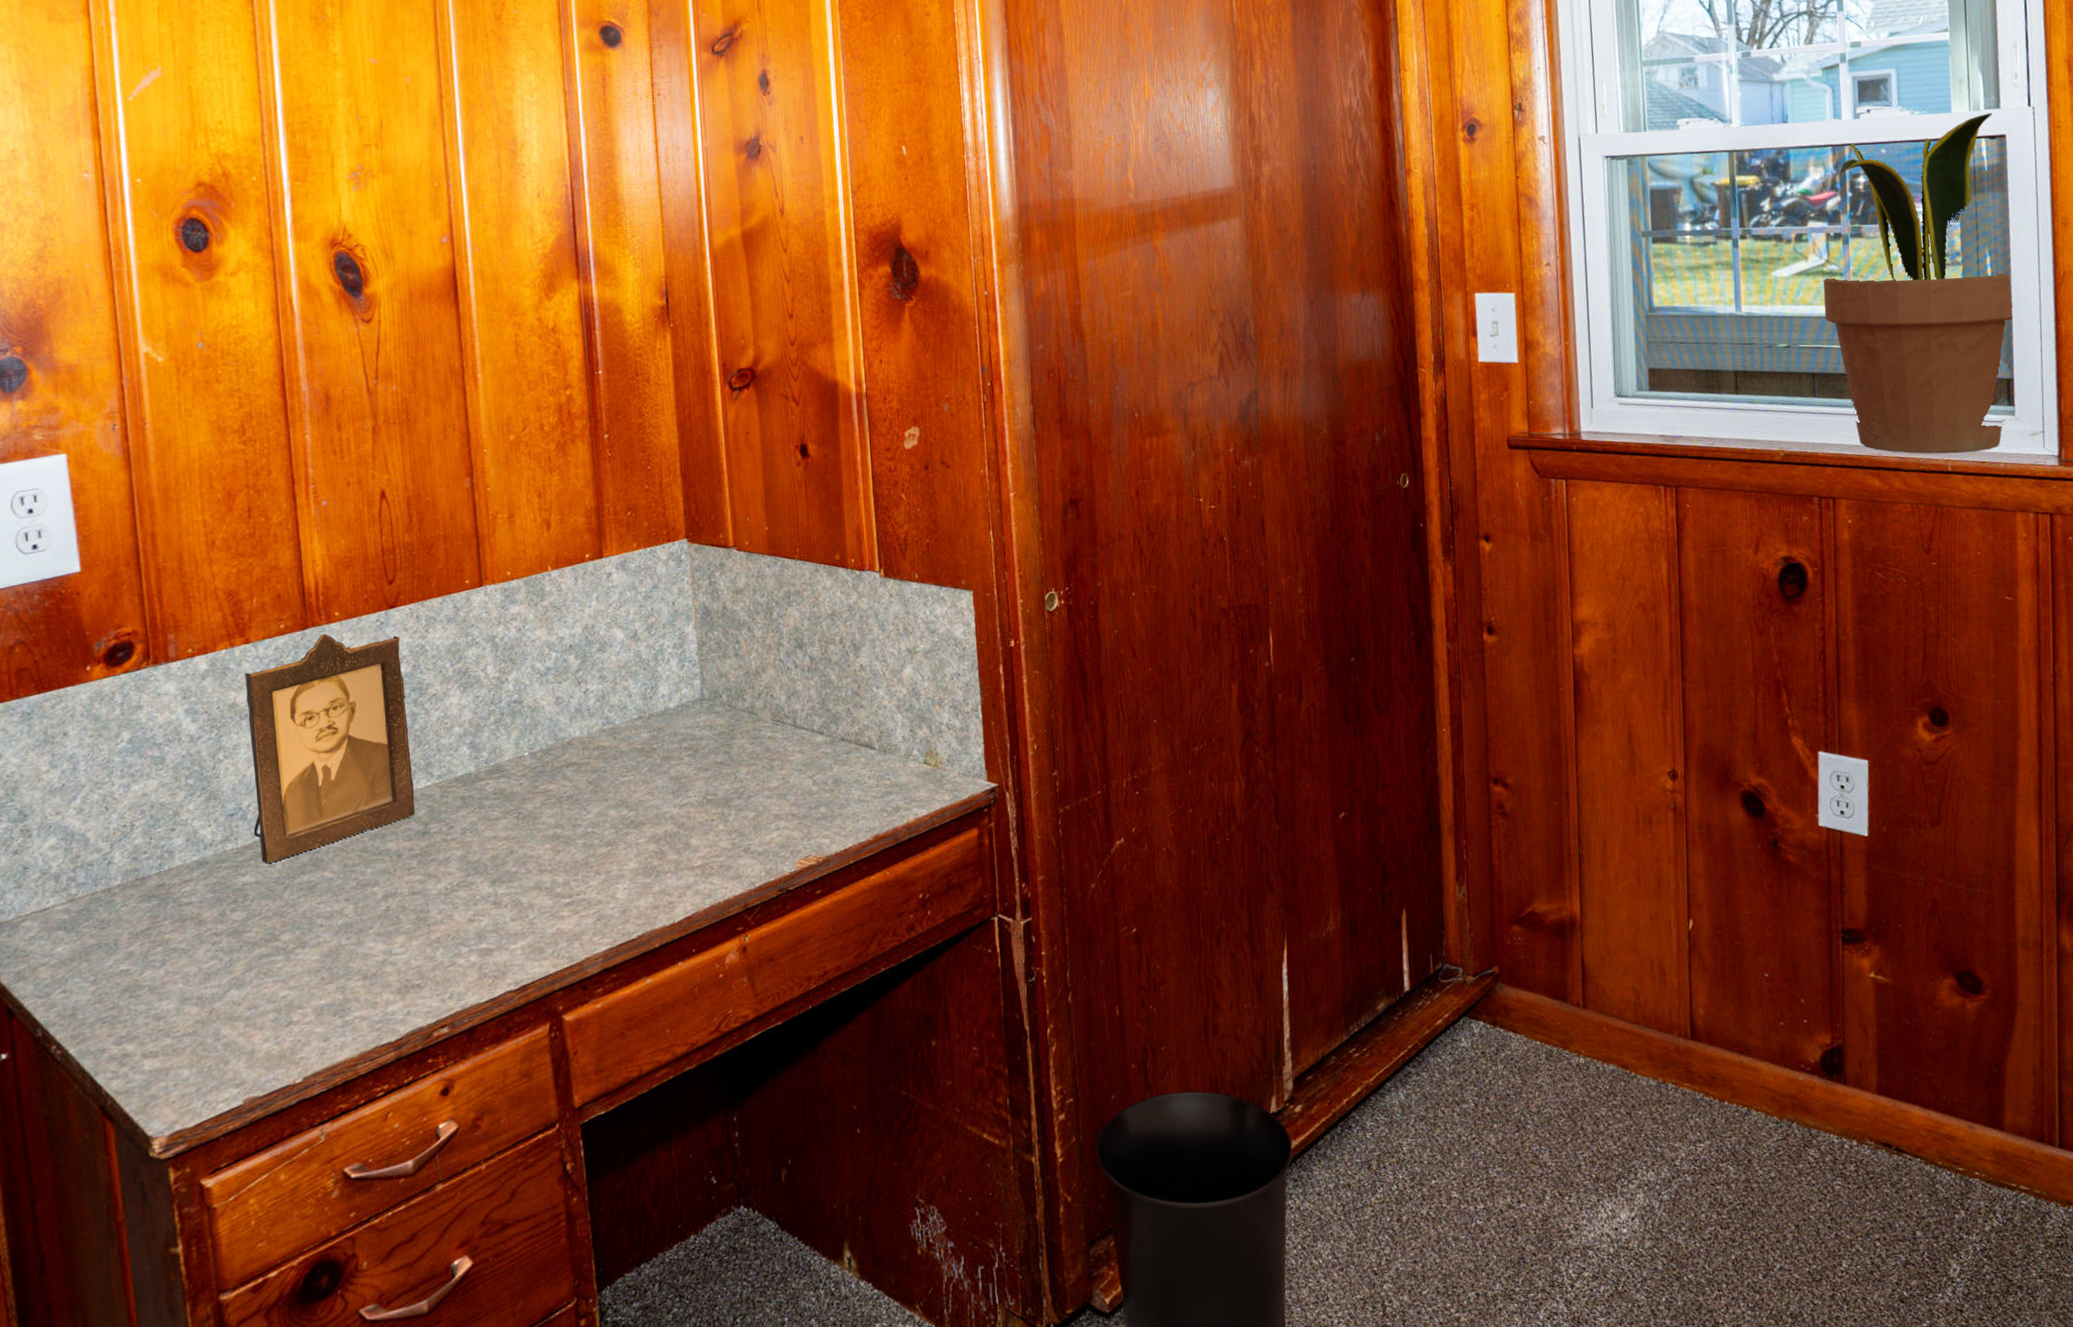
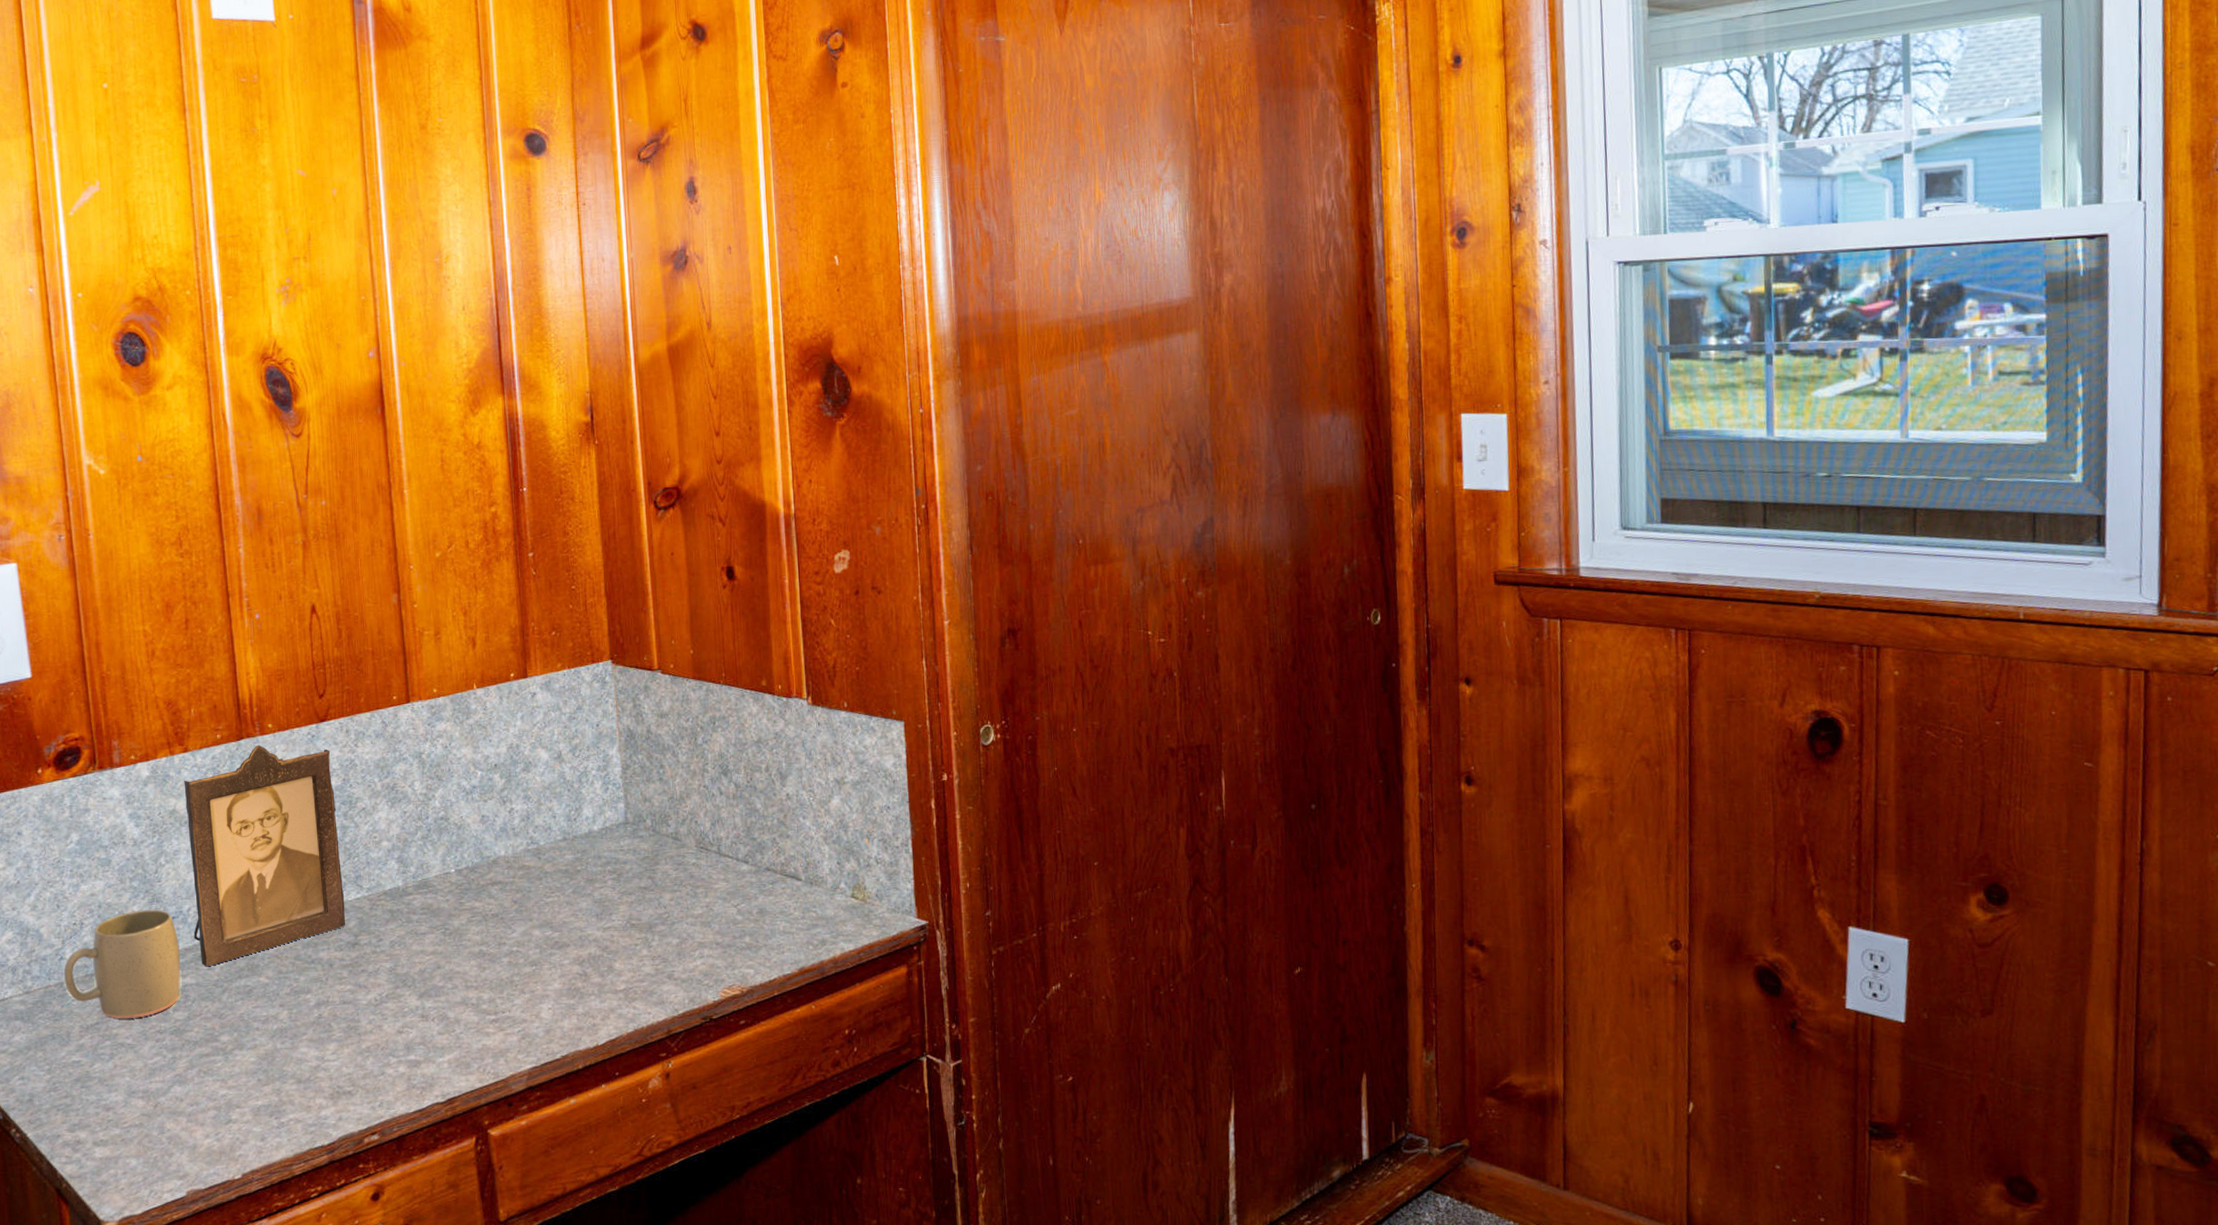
mug: none [112,807,239,923] -> present [64,909,181,1019]
potted plant: present [1823,113,2012,454] -> none [1874,209,2108,600]

